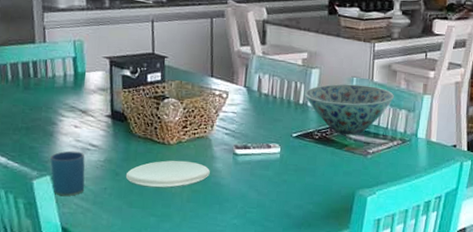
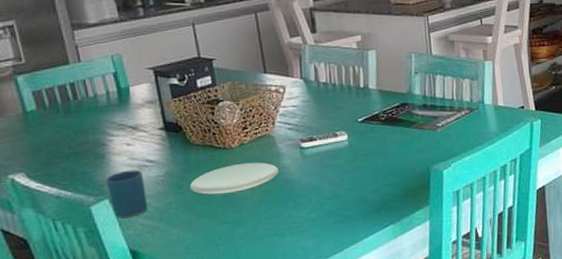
bowl: present [305,84,394,136] -> none [364,59,455,113]

